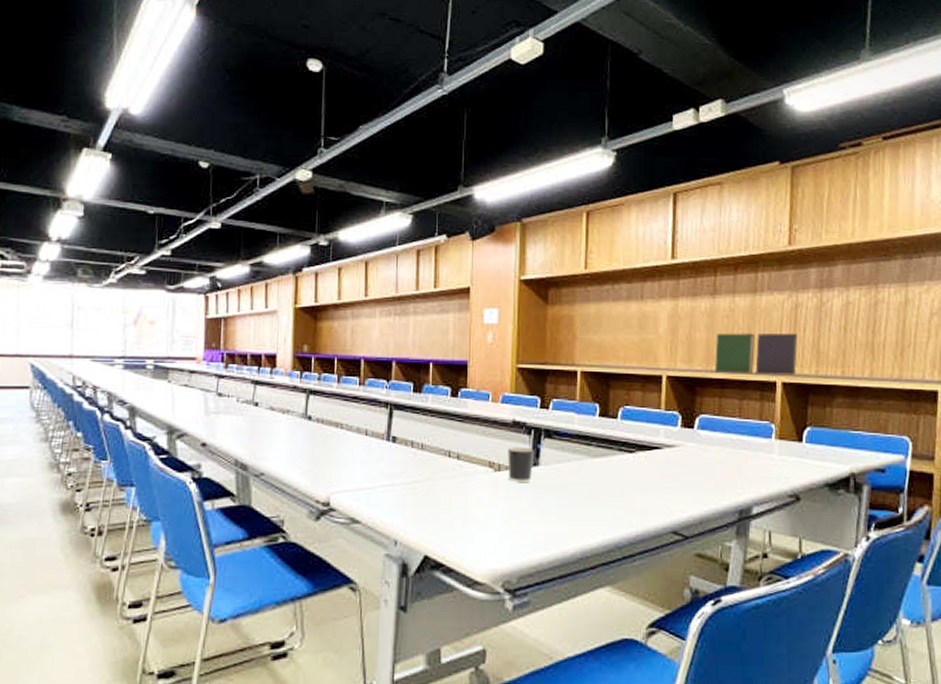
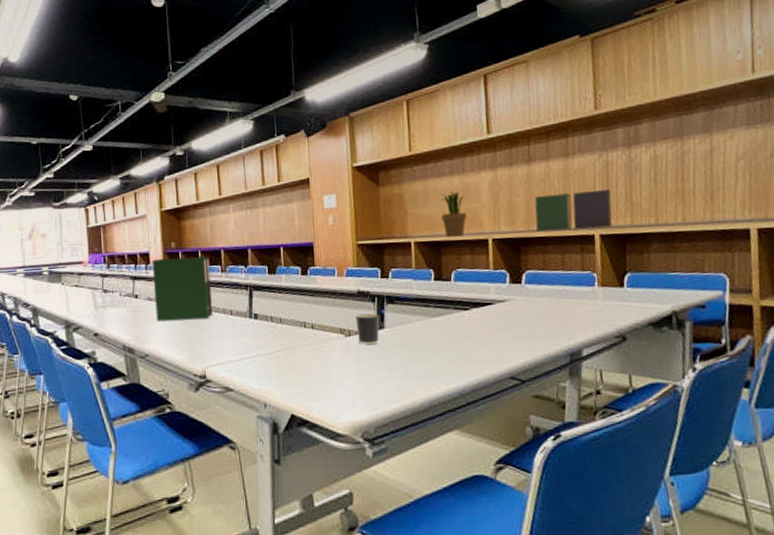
binder: none [277,363,346,438] -> present [152,256,212,322]
potted plant: none [613,318,641,370] -> present [439,191,467,237]

